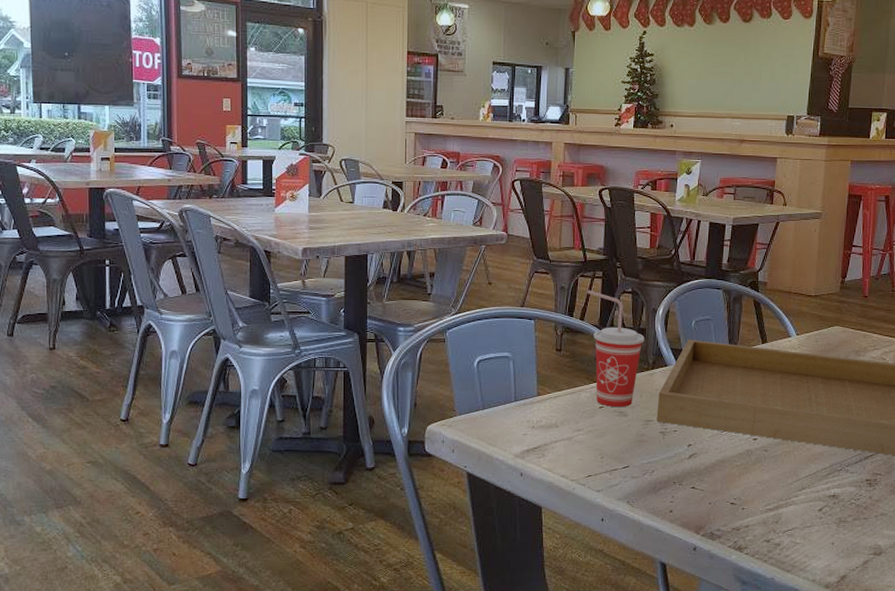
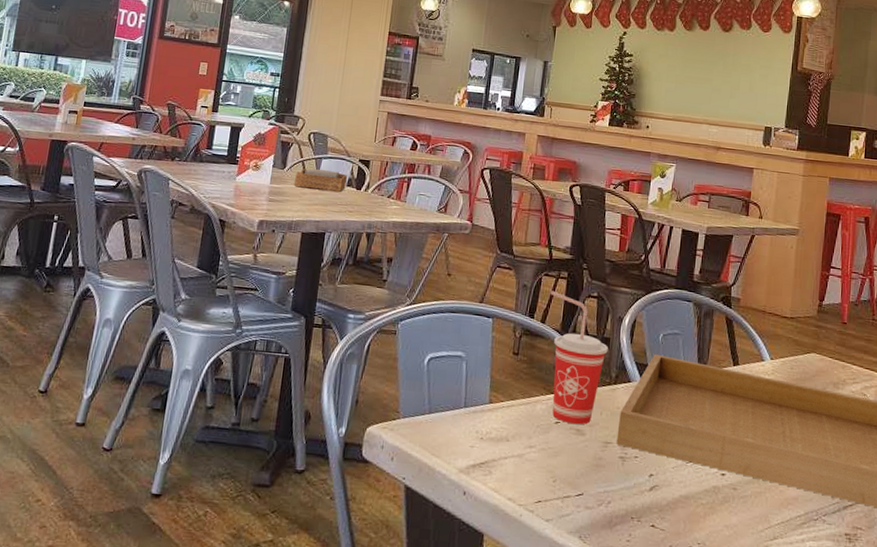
napkin holder: none [332,194,382,216] -> present [294,168,347,193]

